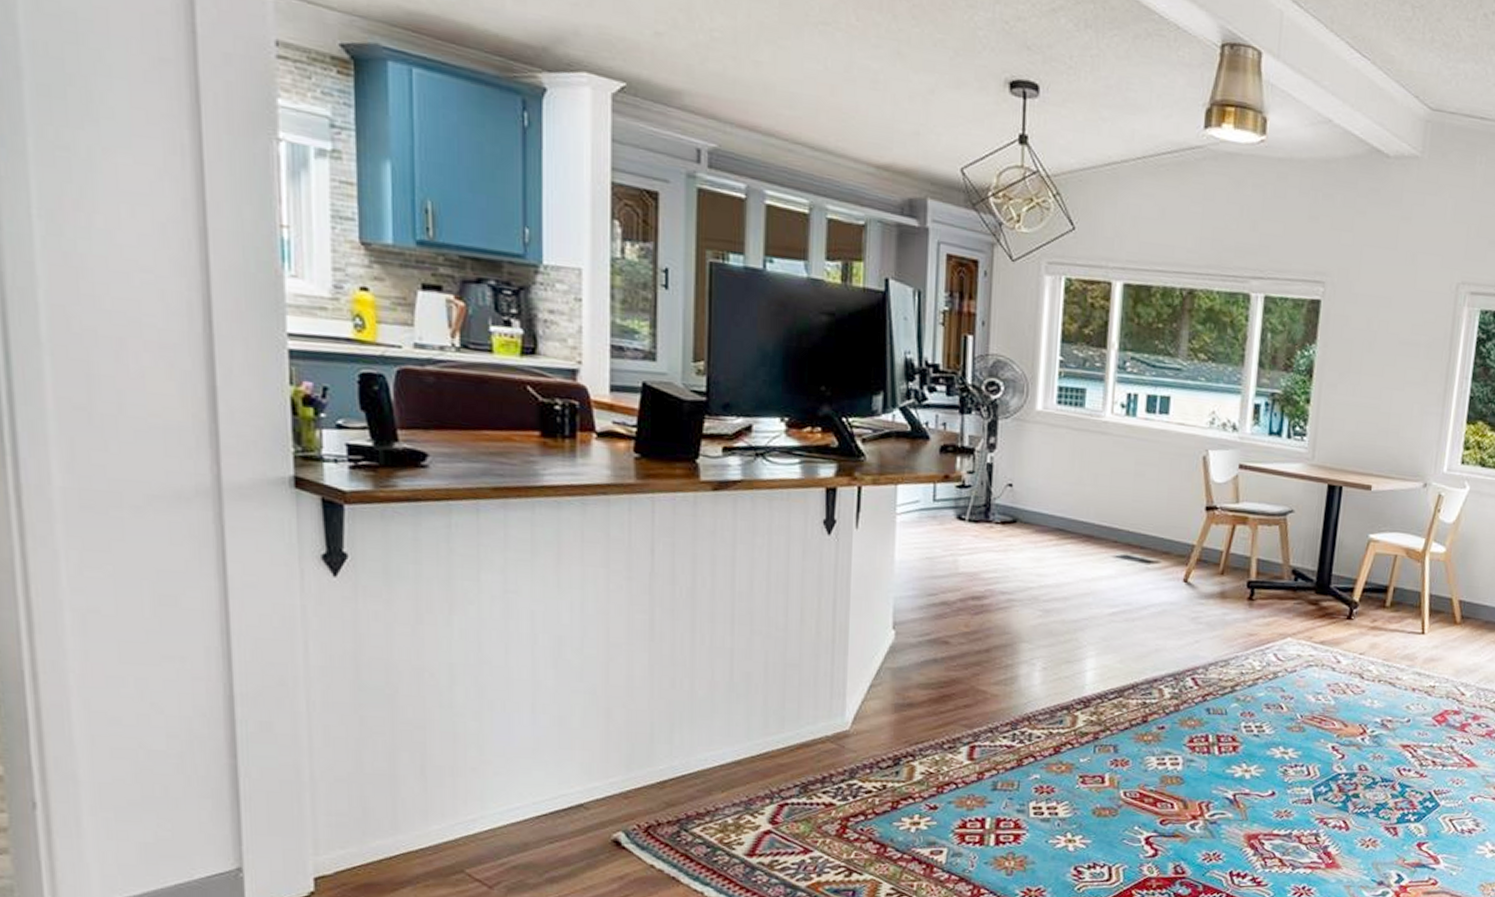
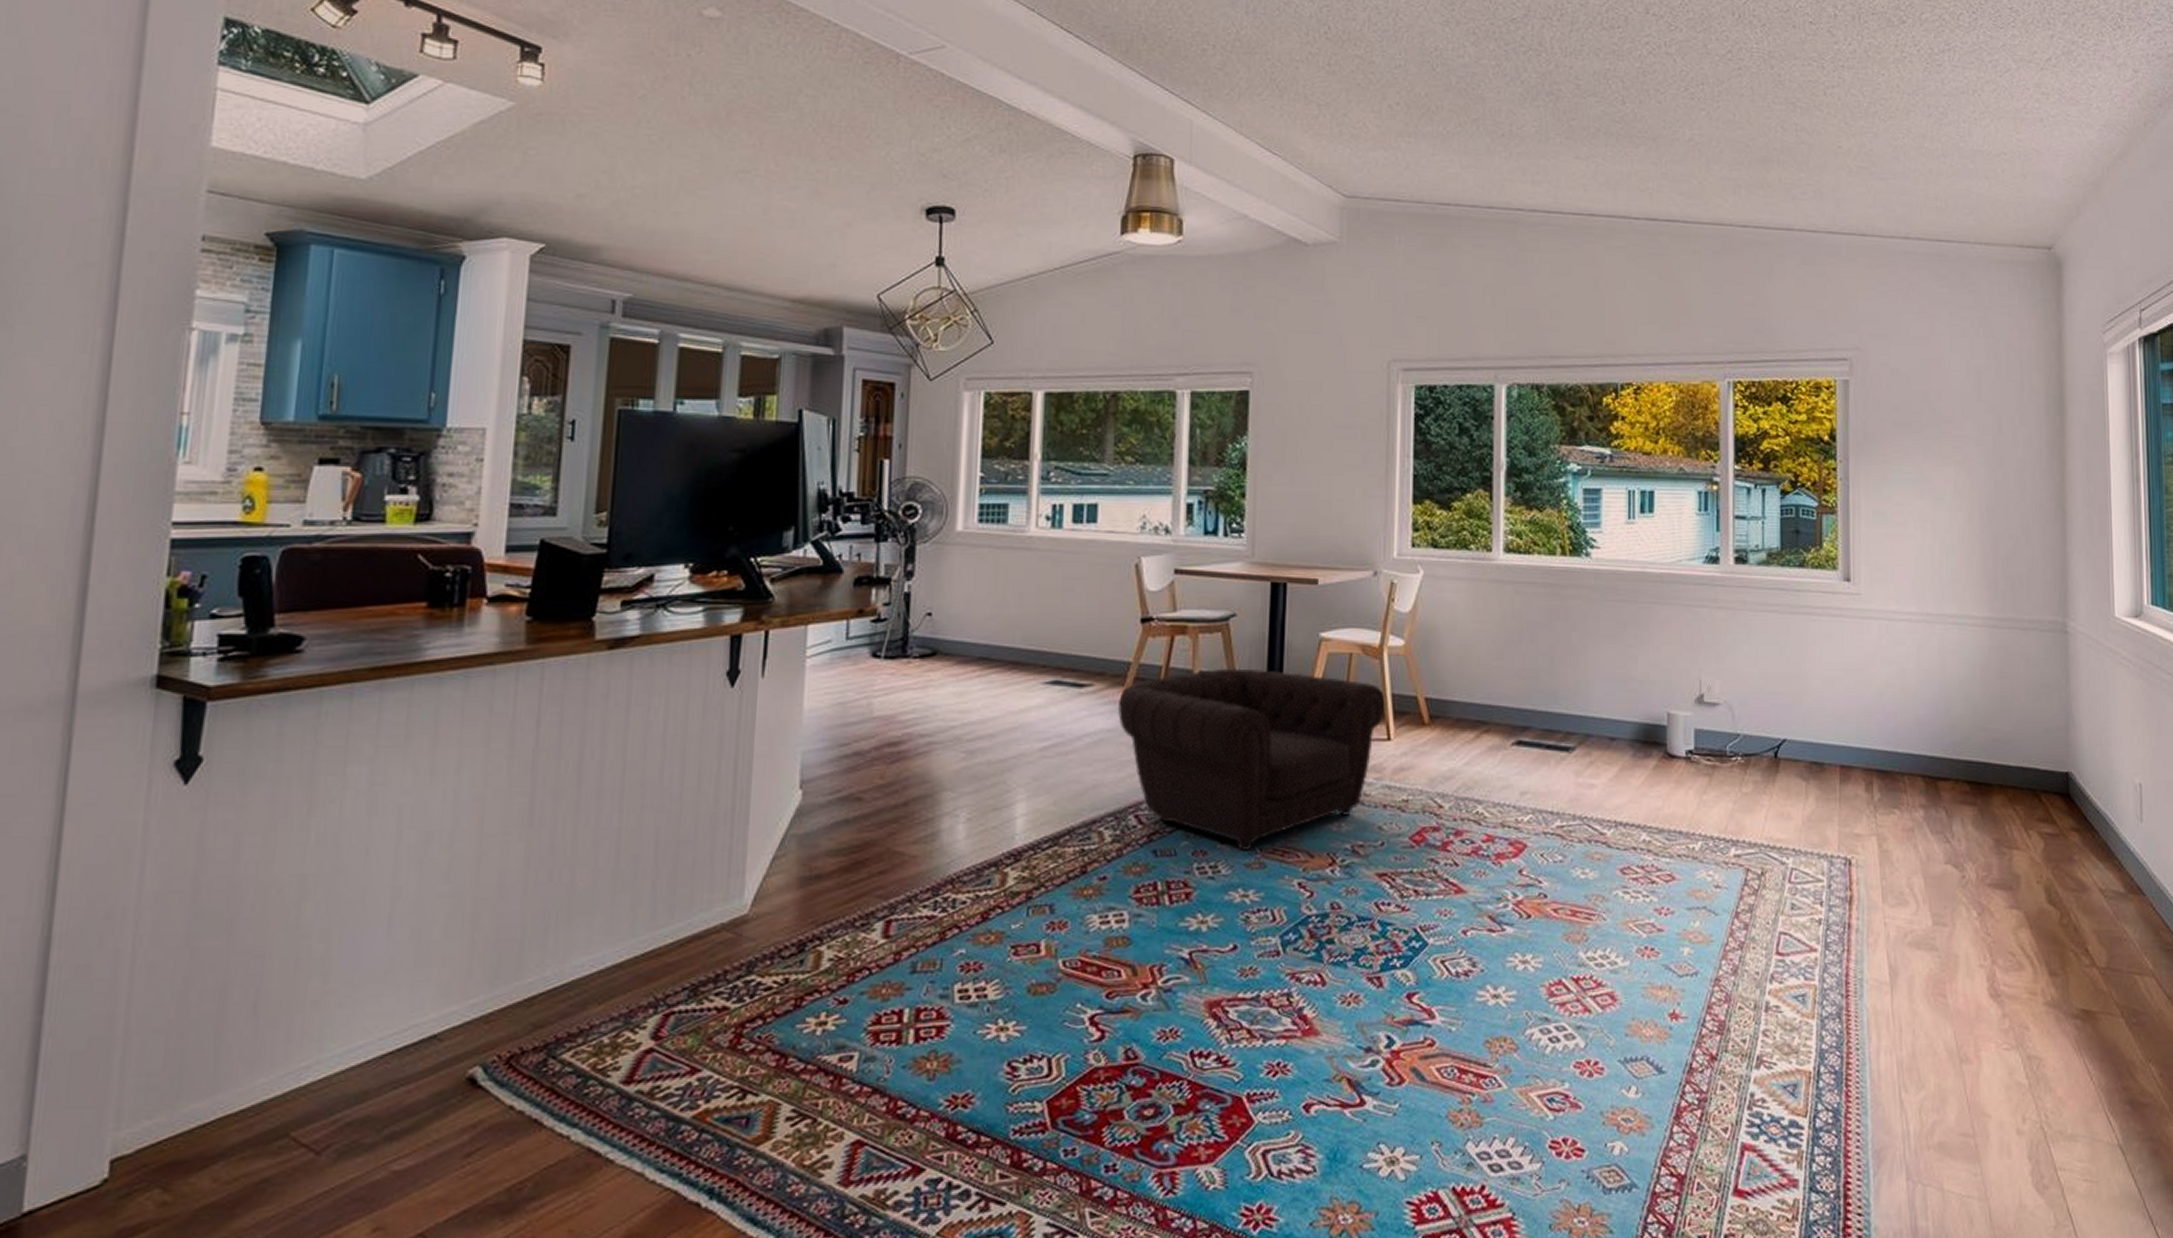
armchair: none [1180,557,1423,716] -> present [1117,668,1385,850]

